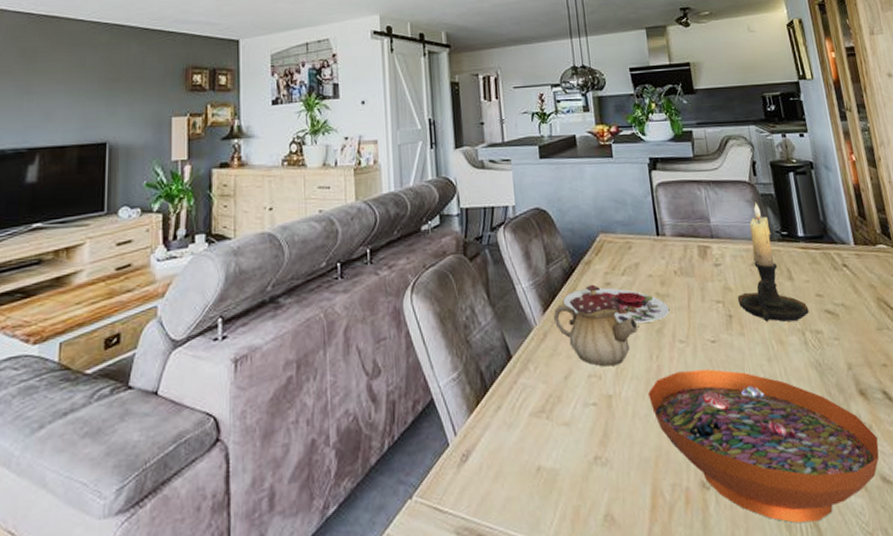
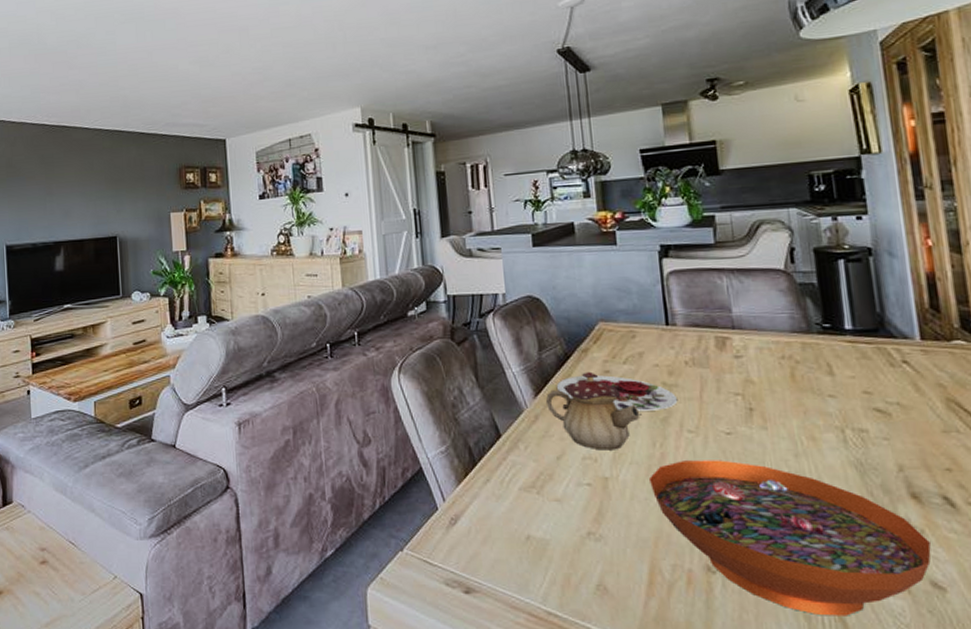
candle holder: present [737,201,809,322] -> none [760,291,852,418]

